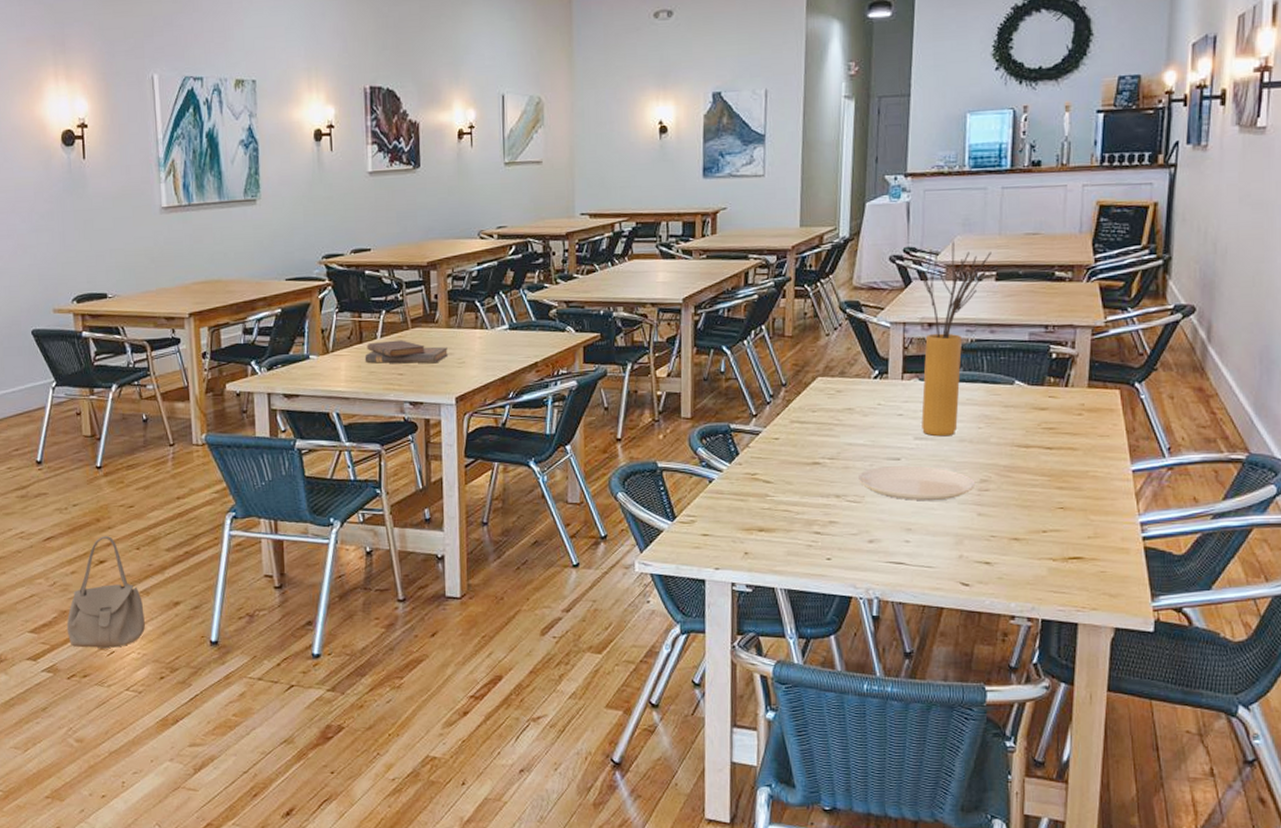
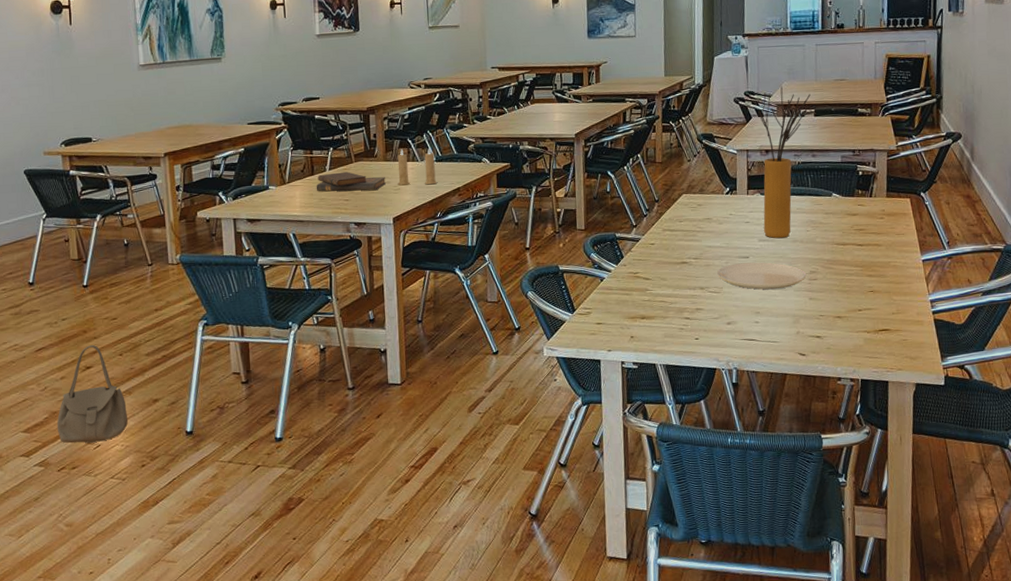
candle: none [462,312,510,358] -> present [397,148,437,186]

